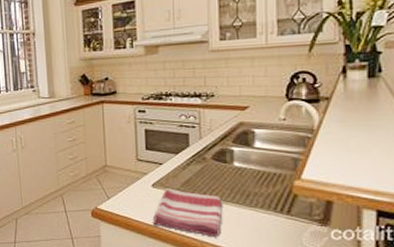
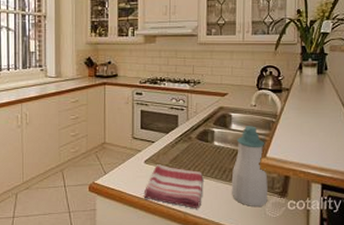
soap bottle: none [257,143,304,236] -> present [231,126,268,206]

